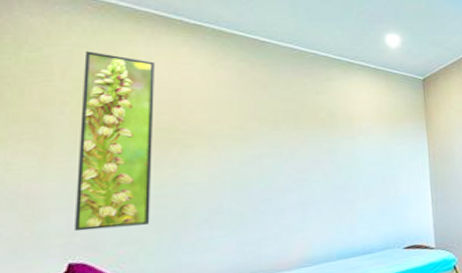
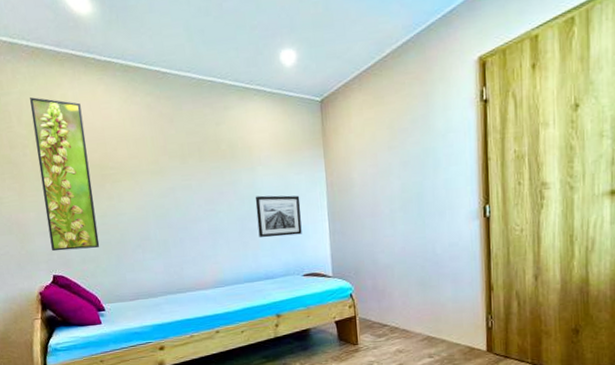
wall art: none [354,164,404,209] -> present [255,195,302,238]

